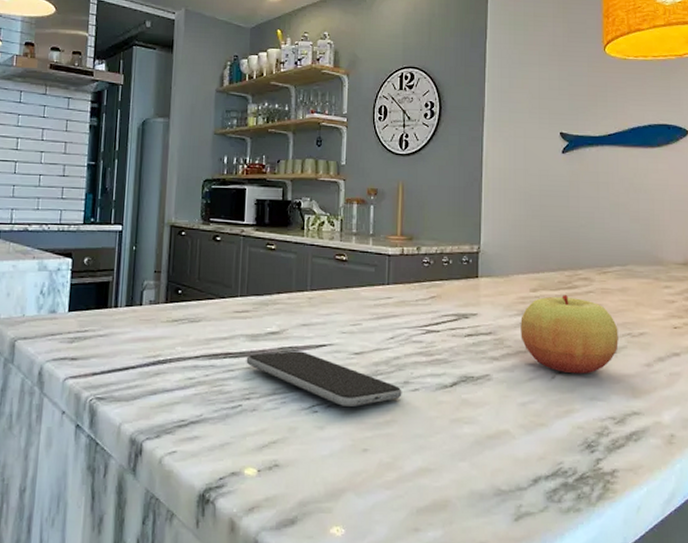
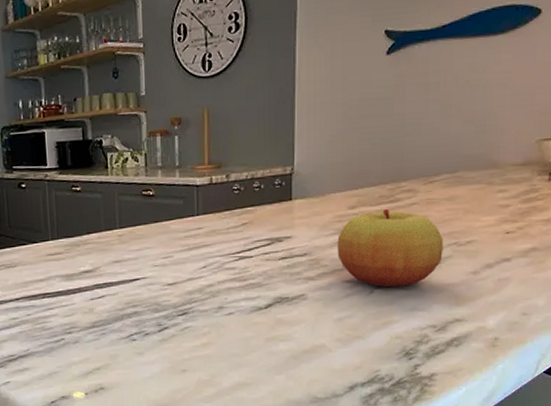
smartphone: present [246,351,402,408] -> none [64,286,217,334]

